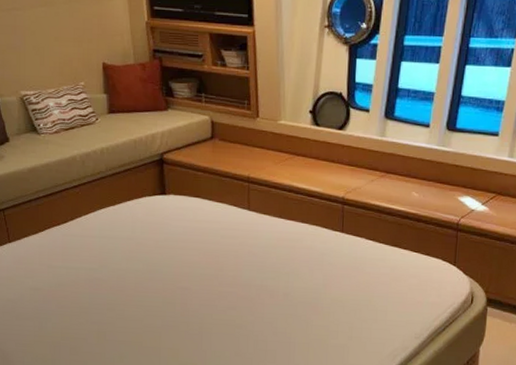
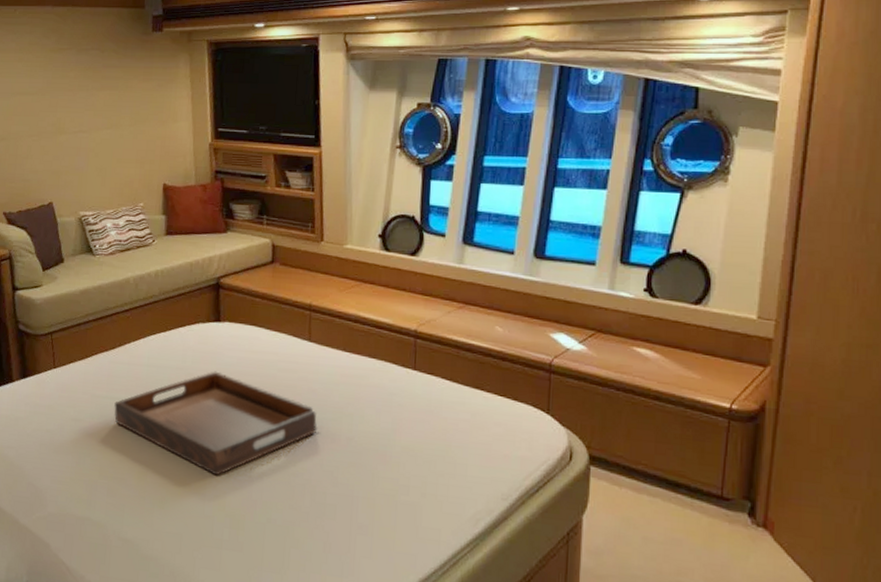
serving tray: none [70,240,258,332] -> present [114,371,318,476]

